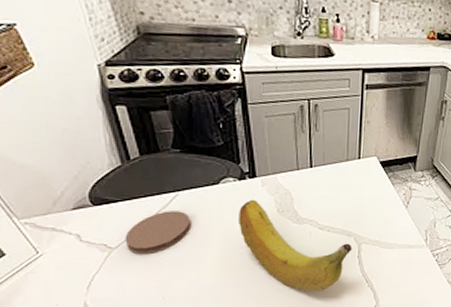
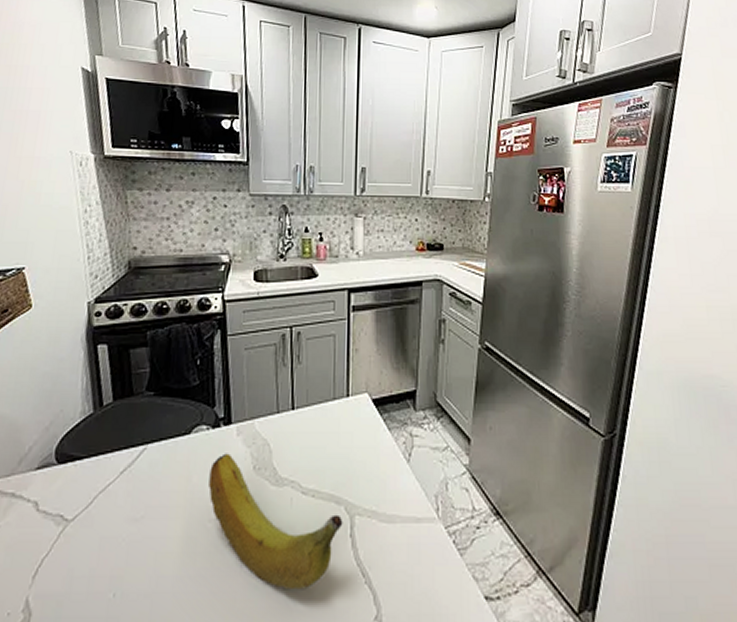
coaster: present [125,211,192,254] -> none [83,470,157,528]

